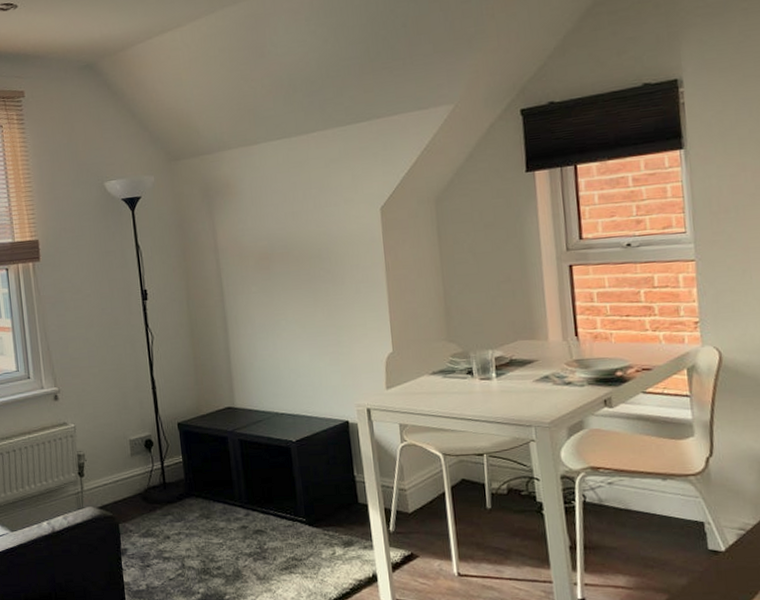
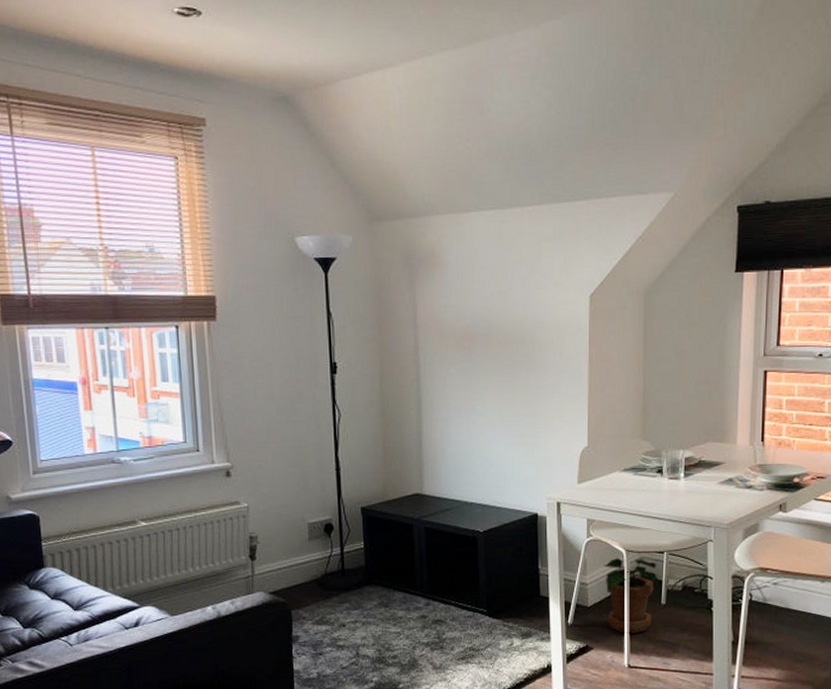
potted plant: none [421,462,481,540] -> present [603,558,658,633]

